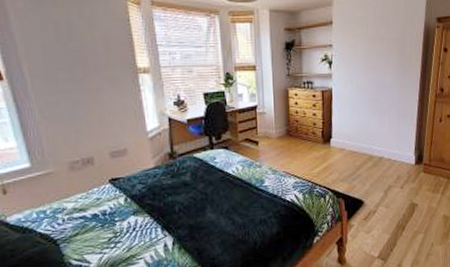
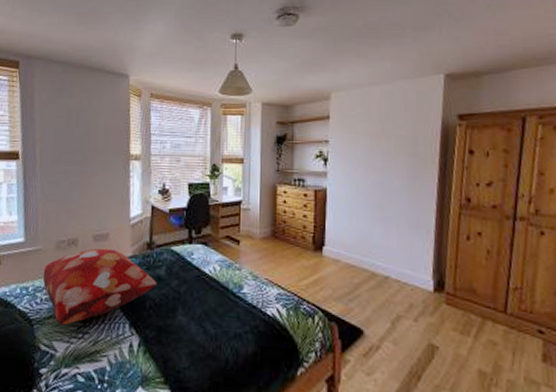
decorative pillow: none [60,162,183,240] -> present [42,248,157,326]

